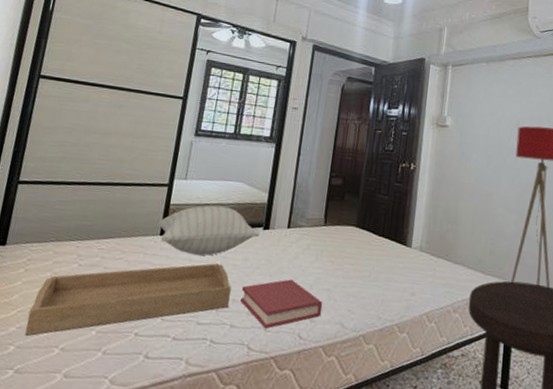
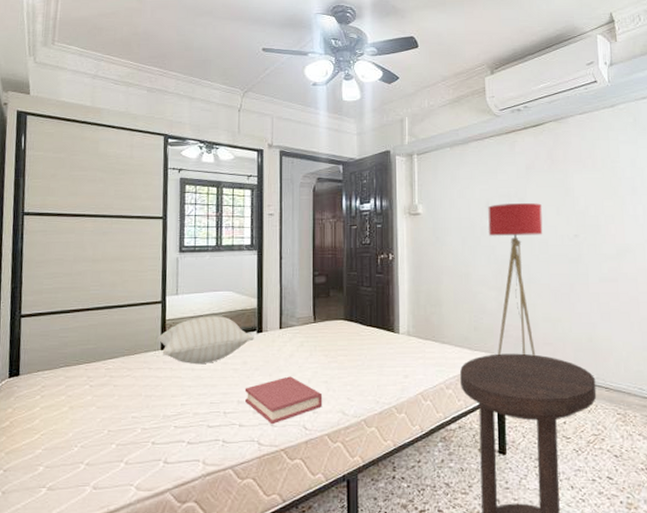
serving tray: present [25,263,231,336] -> none [51,369,235,456]

